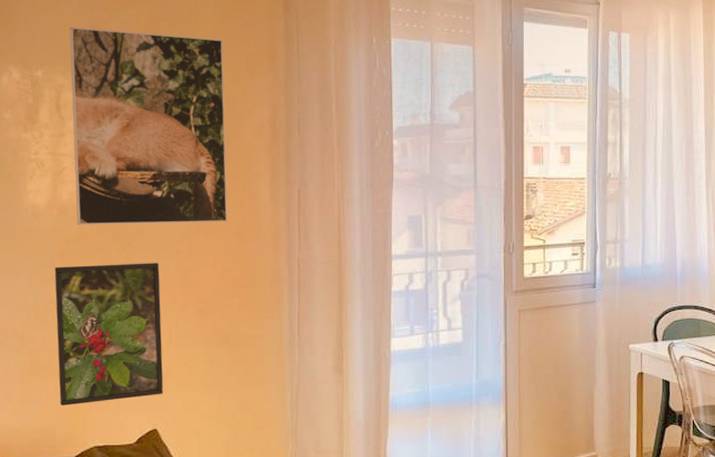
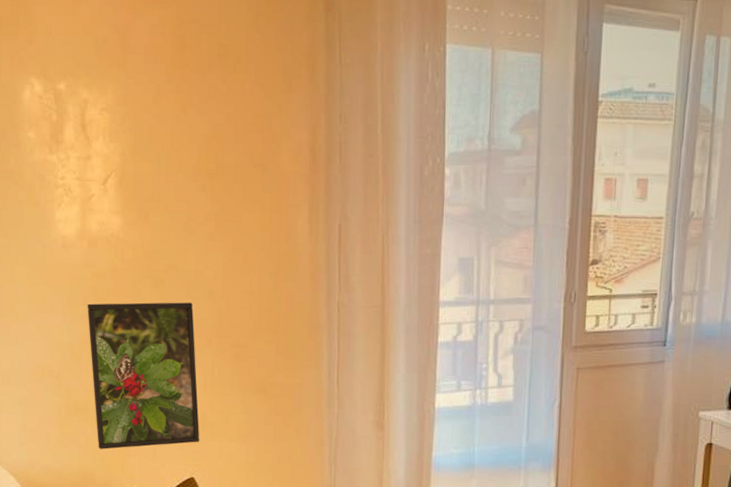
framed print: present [69,27,228,225] -> none [91,31,264,260]

